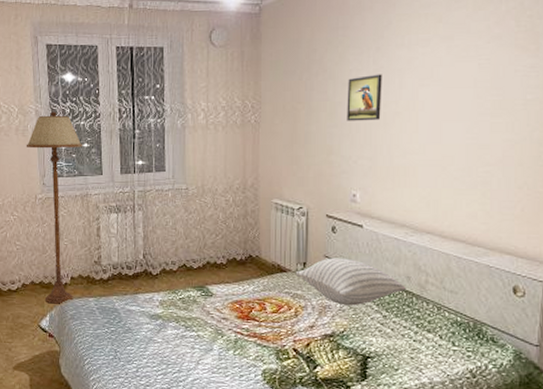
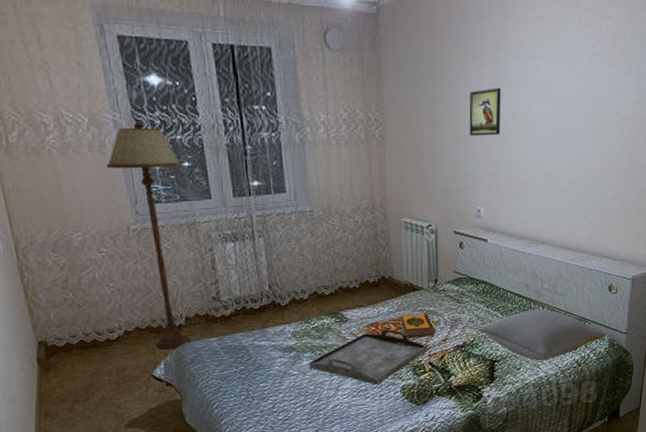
serving tray: none [173,308,292,365] -> present [308,329,427,386]
hardback book: none [266,296,302,321] -> present [401,314,435,338]
pillow: present [295,257,406,306] -> none [427,272,525,317]
pillow: none [351,304,510,365] -> present [479,308,606,361]

